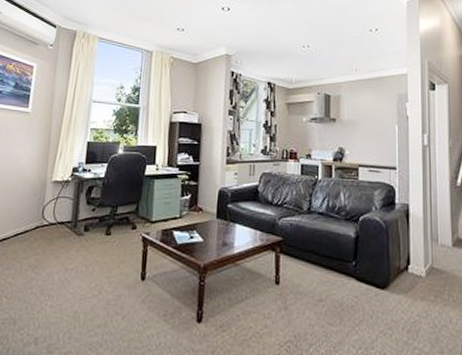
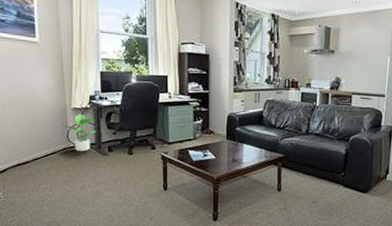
potted plant: none [41,188,75,231] -> present [64,114,97,152]

